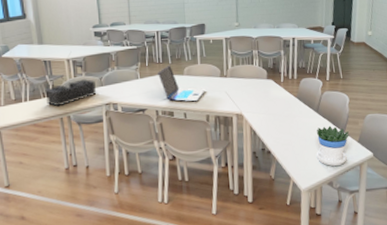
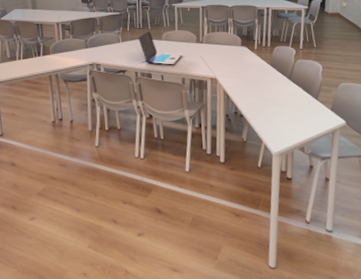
desk organizer: present [45,79,97,107] -> none [37,41,82,65]
flowerpot: present [316,125,349,167] -> none [288,93,322,133]

